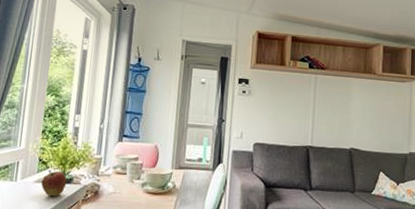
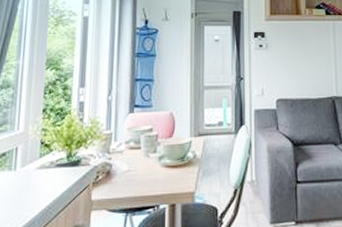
fruit: present [41,170,67,197] -> none [45,153,74,183]

